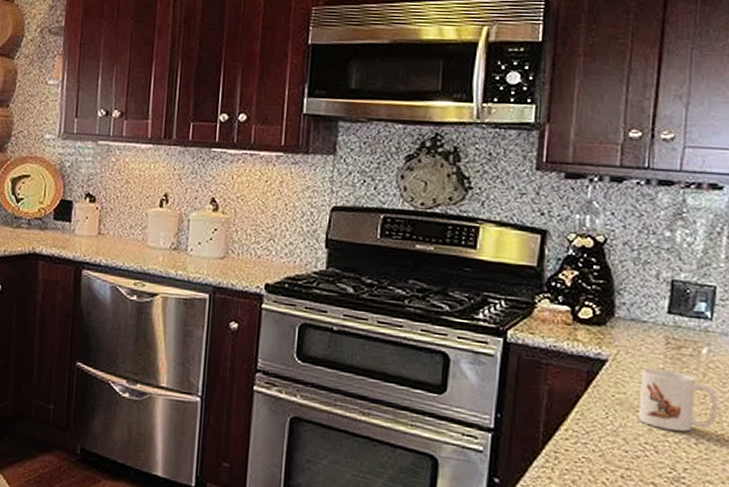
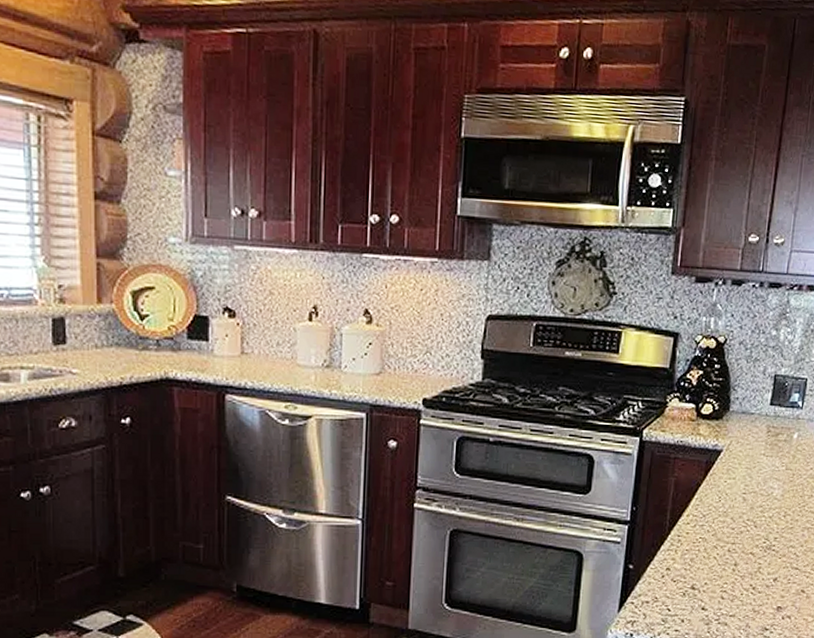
mug: present [638,368,718,432] -> none [743,455,803,507]

